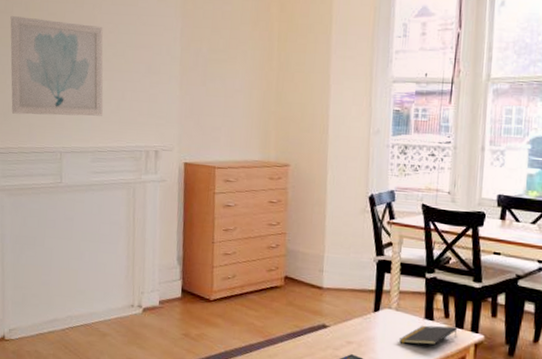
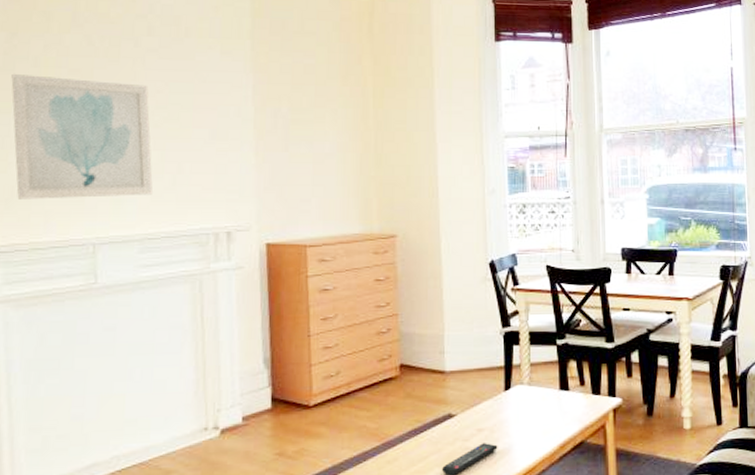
notepad: present [398,325,458,345] -> none [534,394,595,421]

